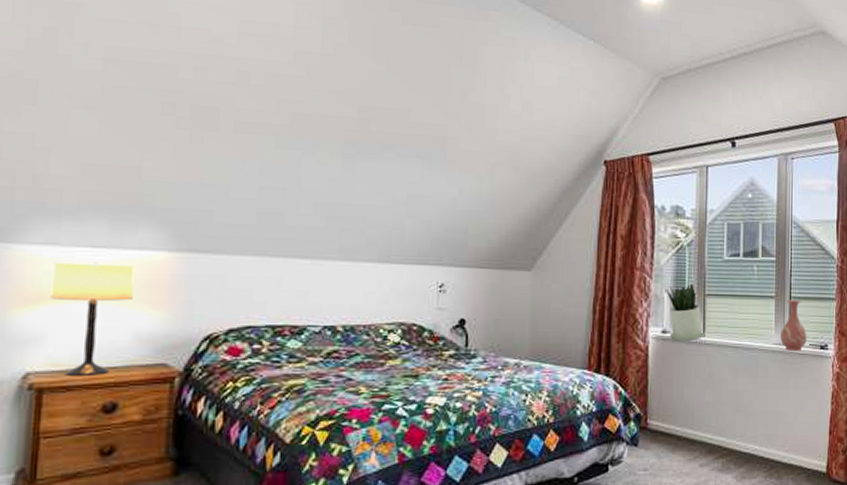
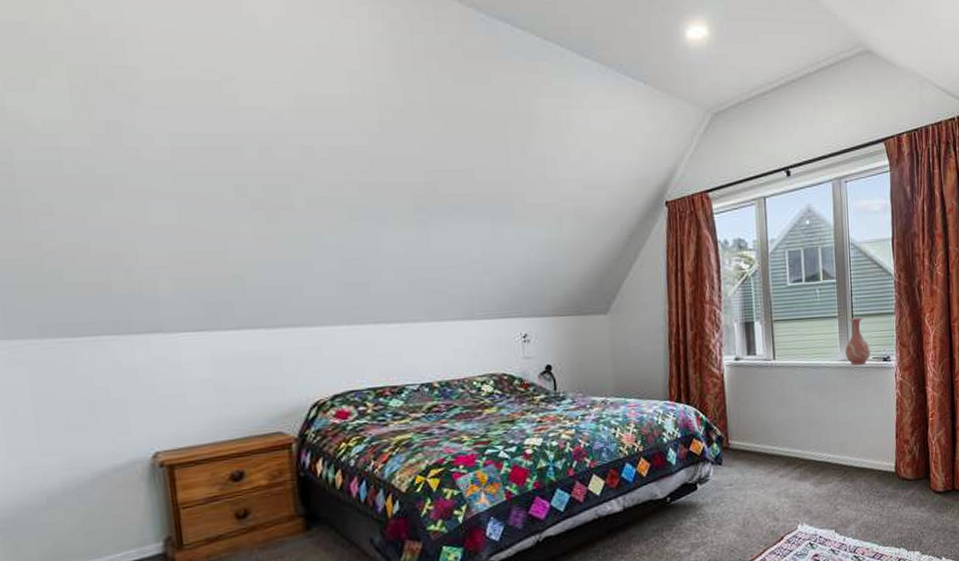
table lamp: present [50,261,135,377] -> none [162,344,240,452]
planter: present [665,282,706,342] -> none [734,311,776,367]

